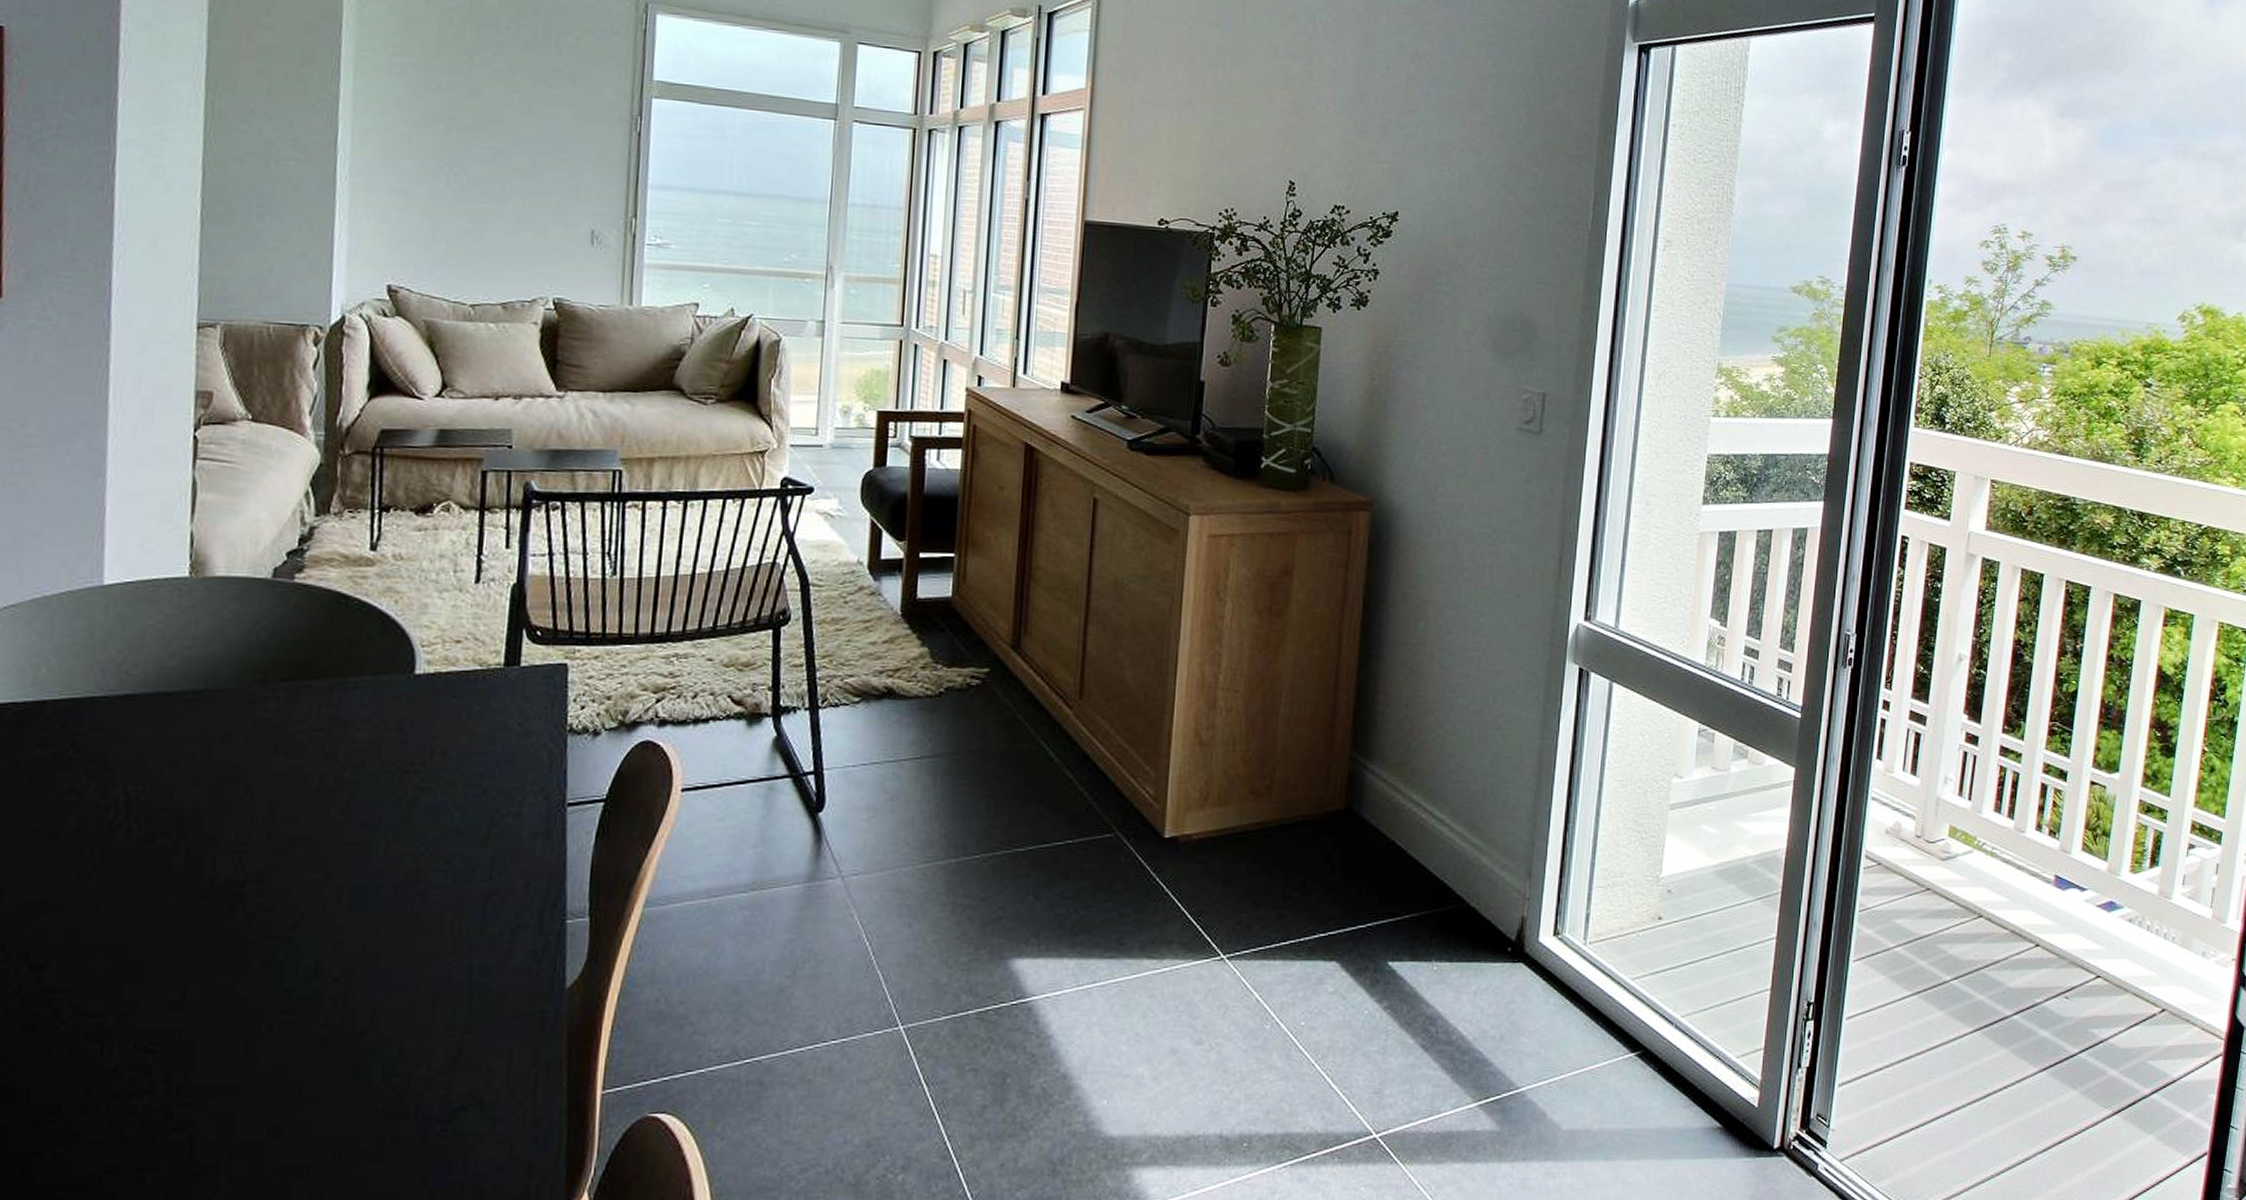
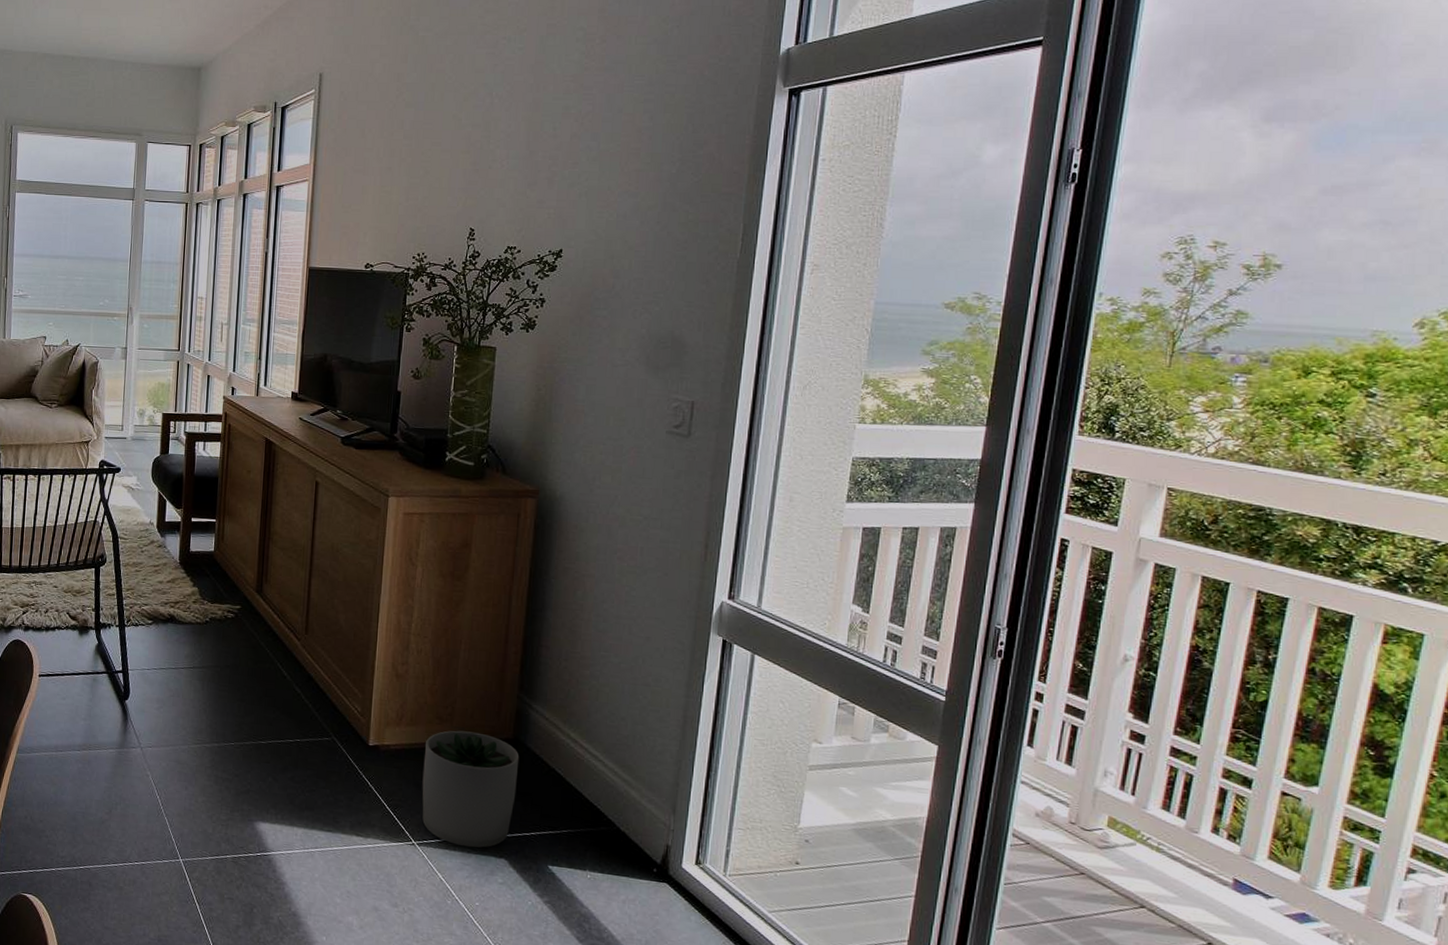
planter: none [1233,806,1353,953] -> present [422,730,520,848]

